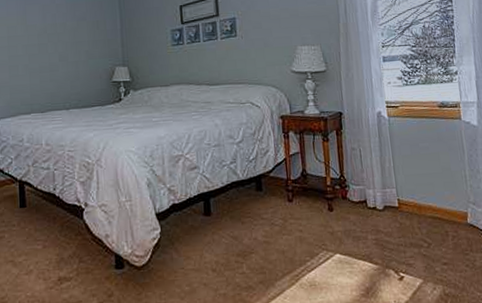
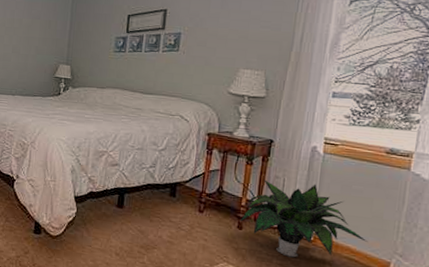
potted plant: none [329,149,444,230] -> present [240,179,367,258]

